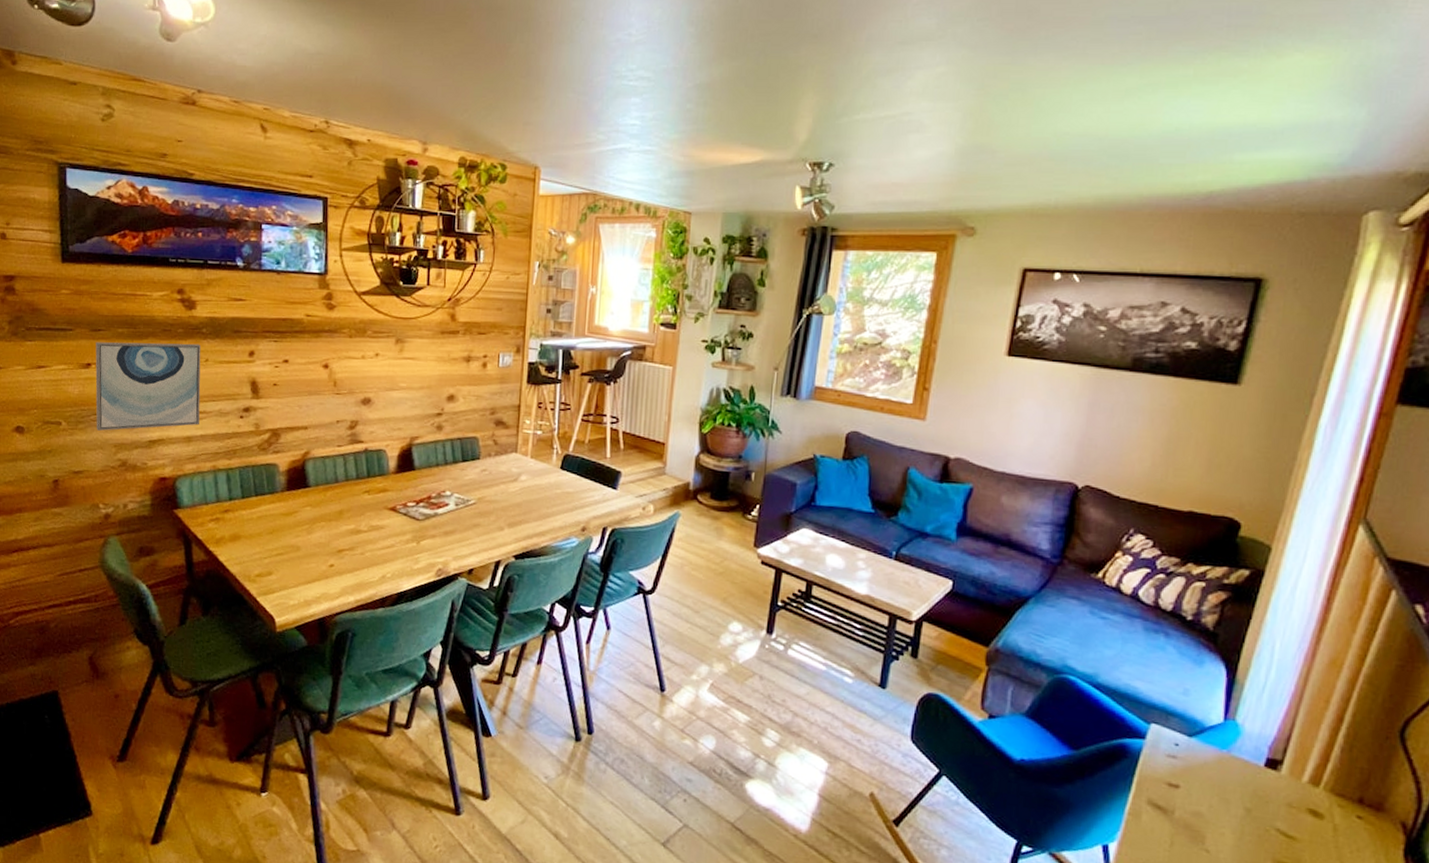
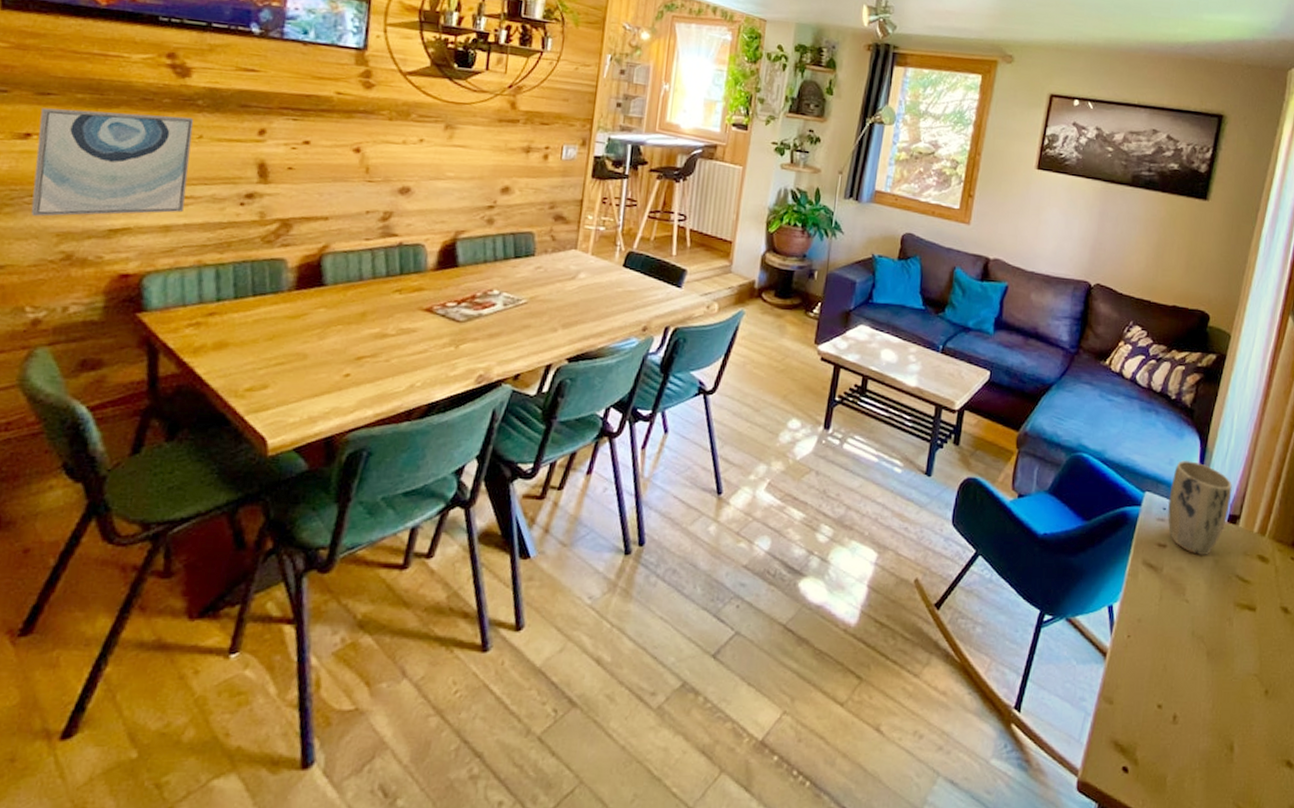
plant pot: none [1180,691,1272,802] -> present [1167,459,1232,555]

